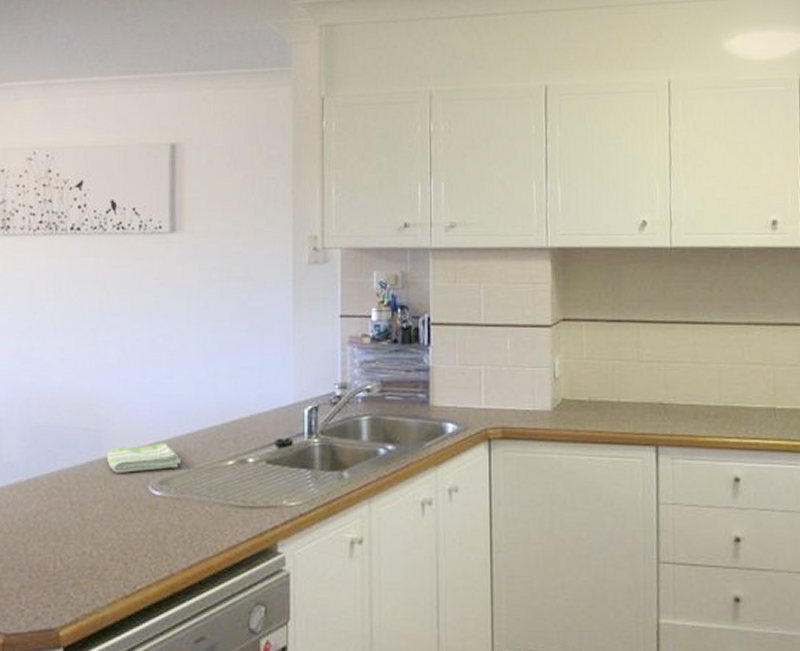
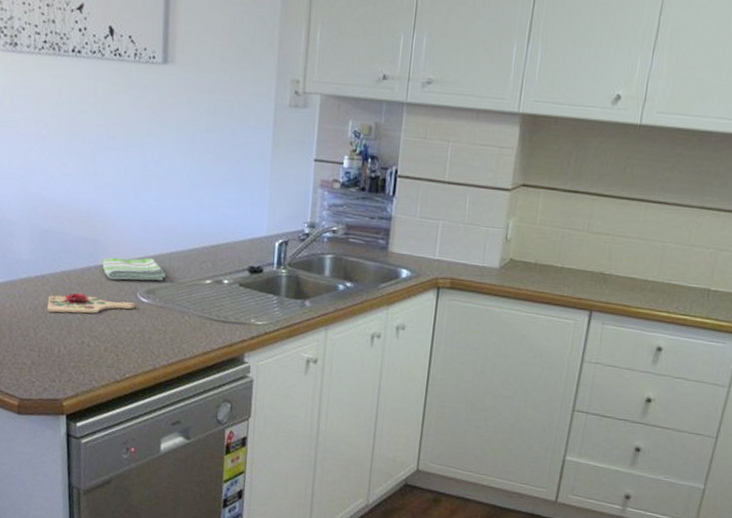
cutting board: none [40,494,147,521] -> present [47,292,136,314]

